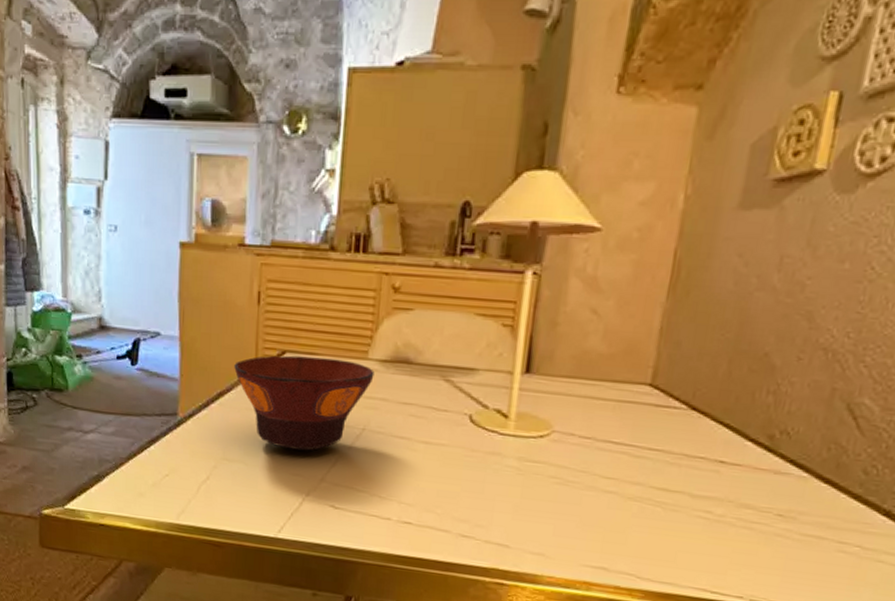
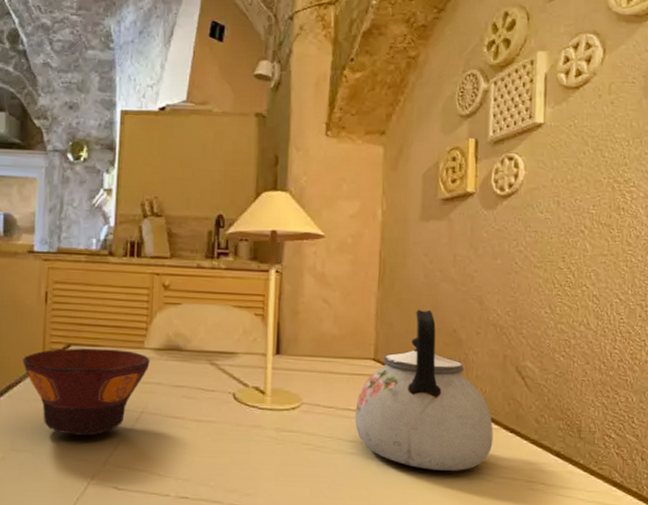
kettle: none [617,325,802,523] -> present [355,309,493,471]

